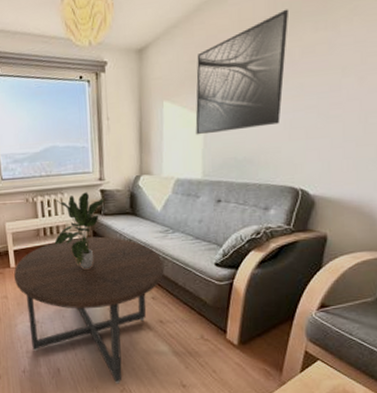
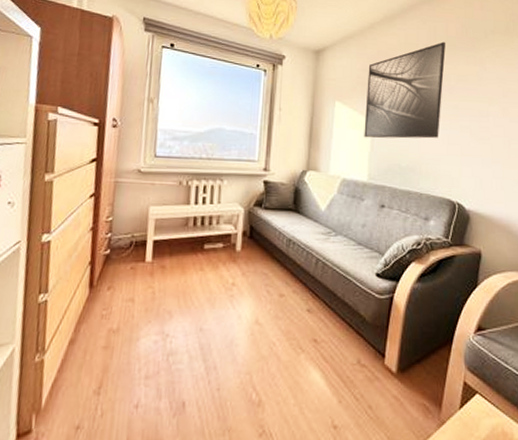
coffee table: present [14,236,164,384] -> none [147,231,324,425]
potted plant: present [54,192,105,268] -> none [204,181,267,269]

